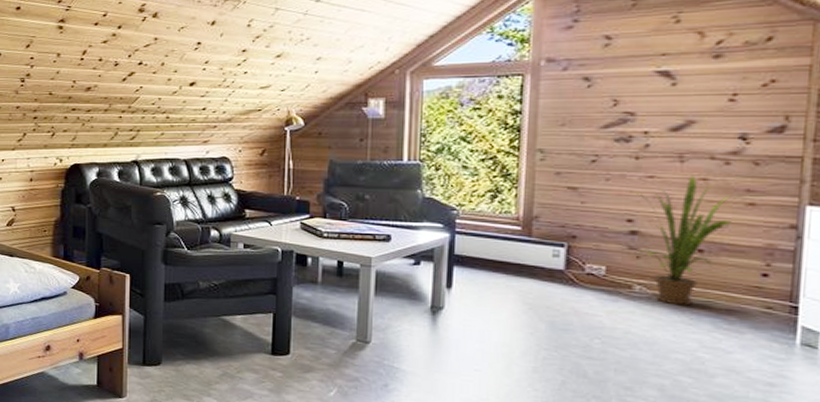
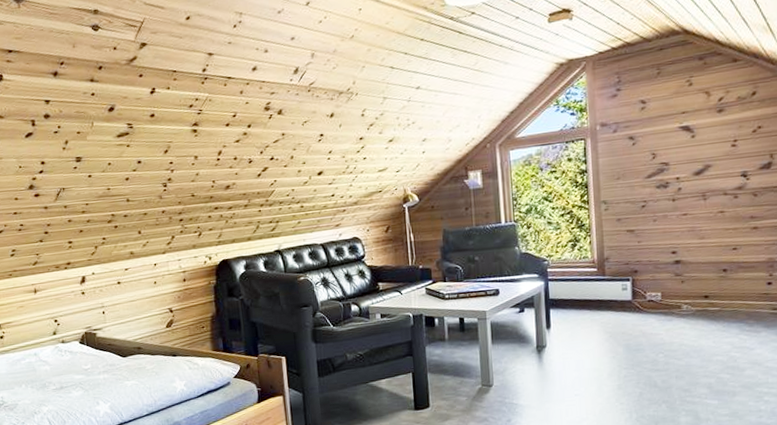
house plant: present [629,176,734,306] -> none [671,210,743,317]

